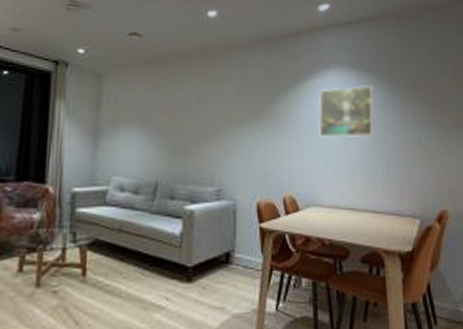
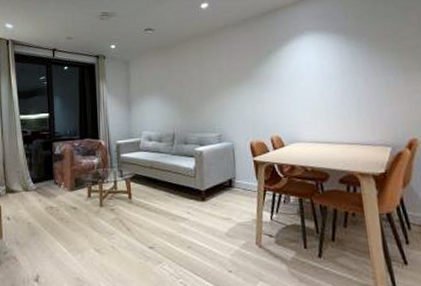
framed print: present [318,84,375,138] -> none [295,43,346,89]

